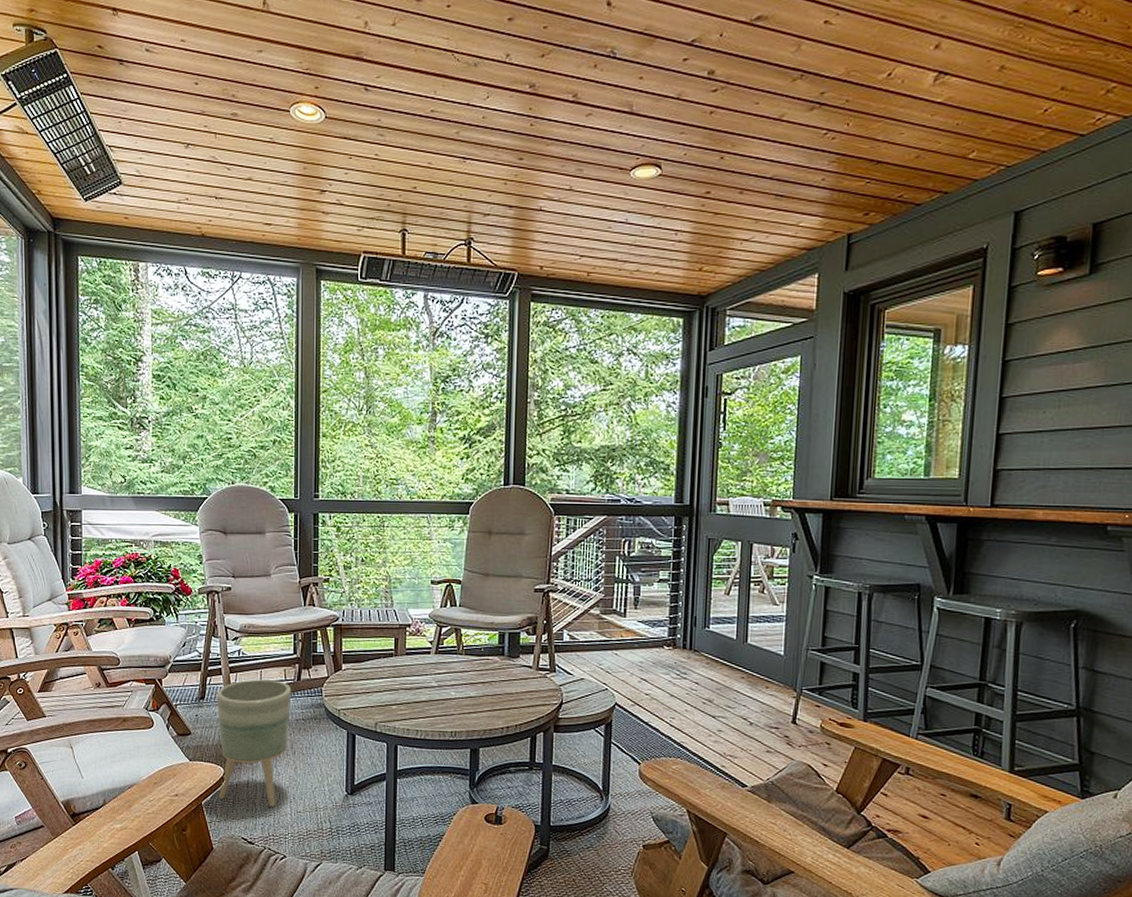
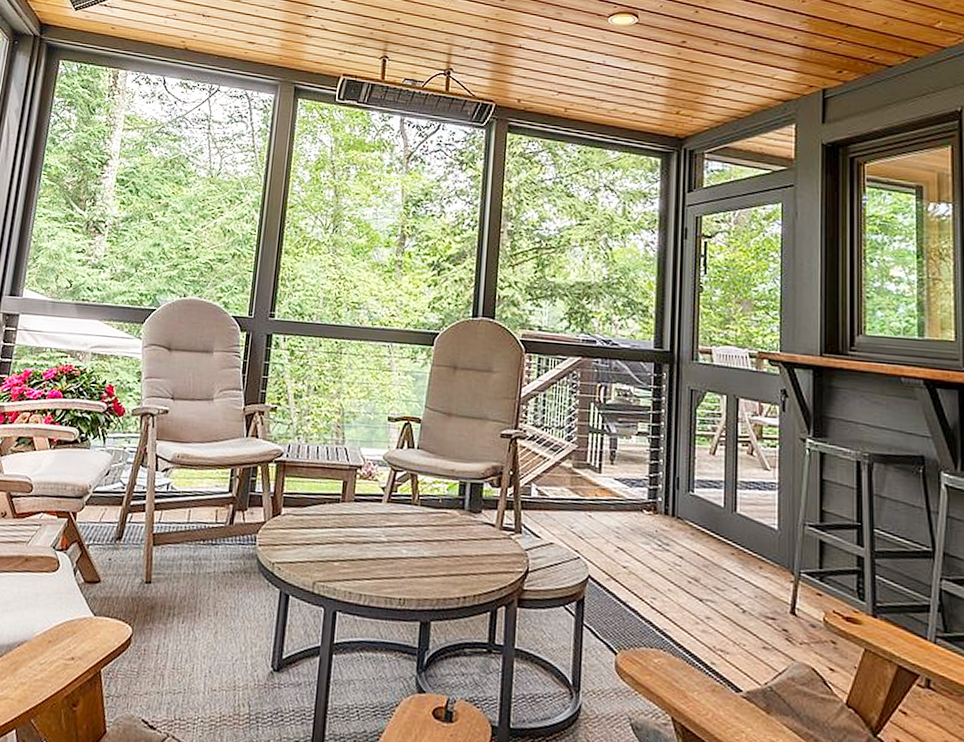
planter: present [216,679,291,808] -> none [122,519,221,682]

